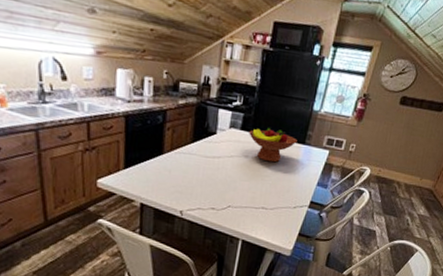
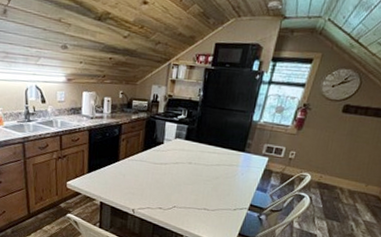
fruit bowl: present [249,128,297,163] -> none [192,138,237,169]

